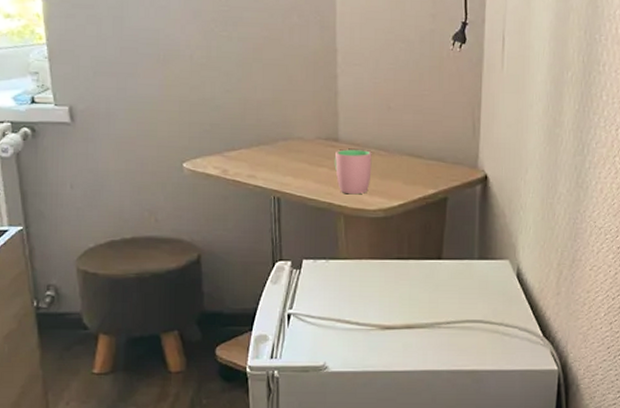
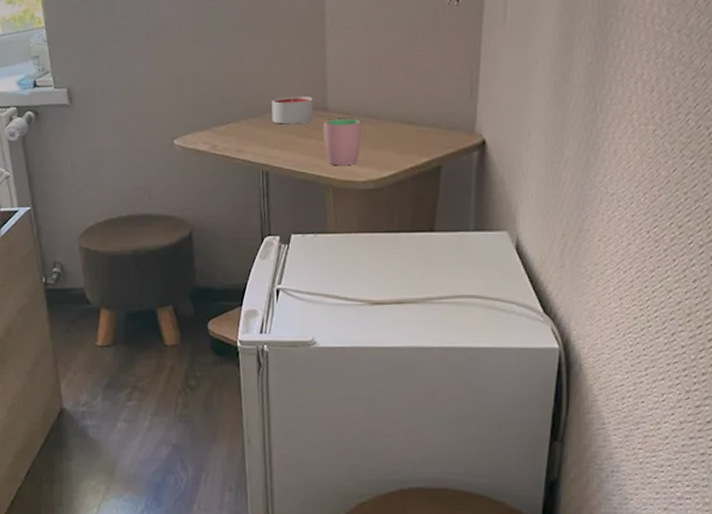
candle: none [284,125,325,153] -> present [272,95,313,125]

